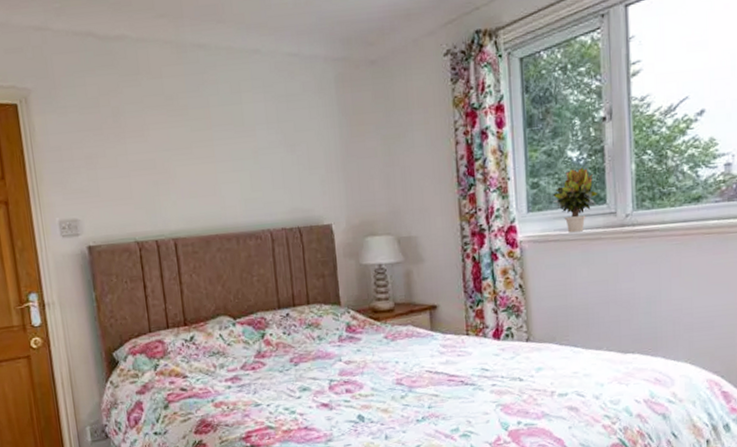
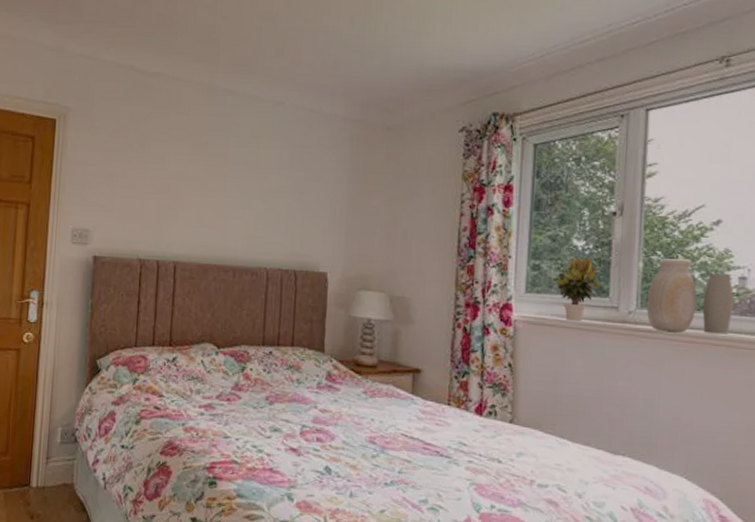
vase: none [642,153,688,229] -> present [647,258,697,333]
vase: none [693,162,721,224] -> present [702,273,734,335]

